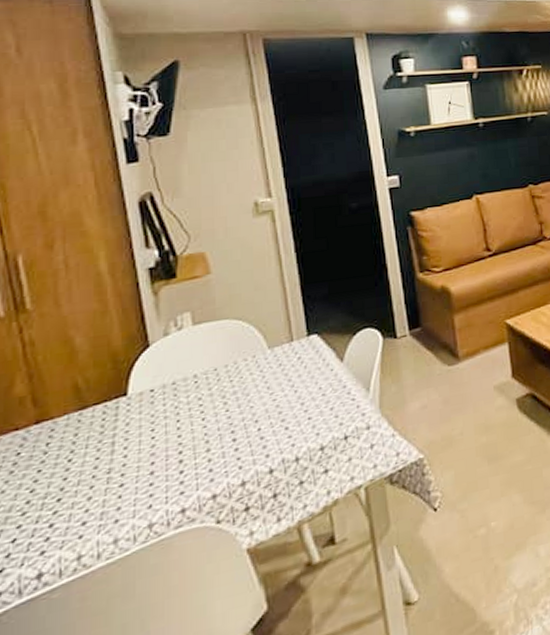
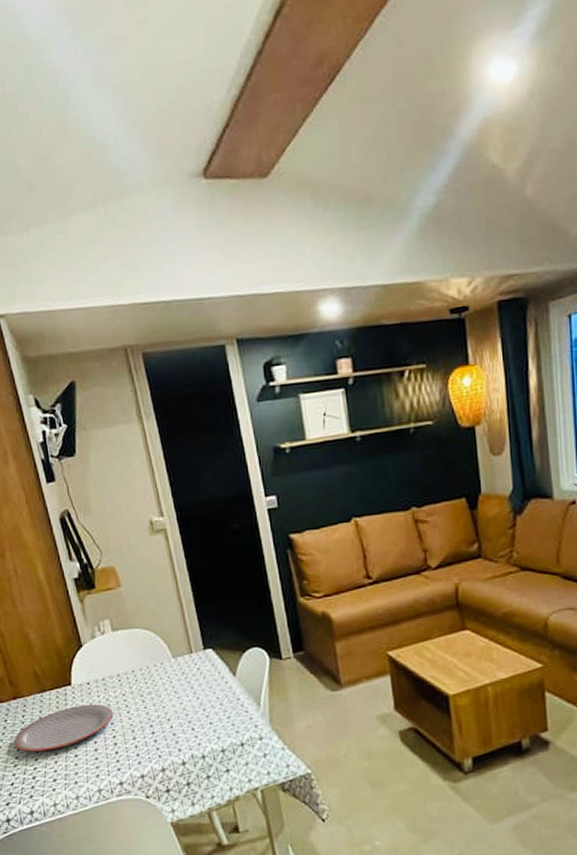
plate: none [27,414,182,492] -> present [14,704,113,752]

